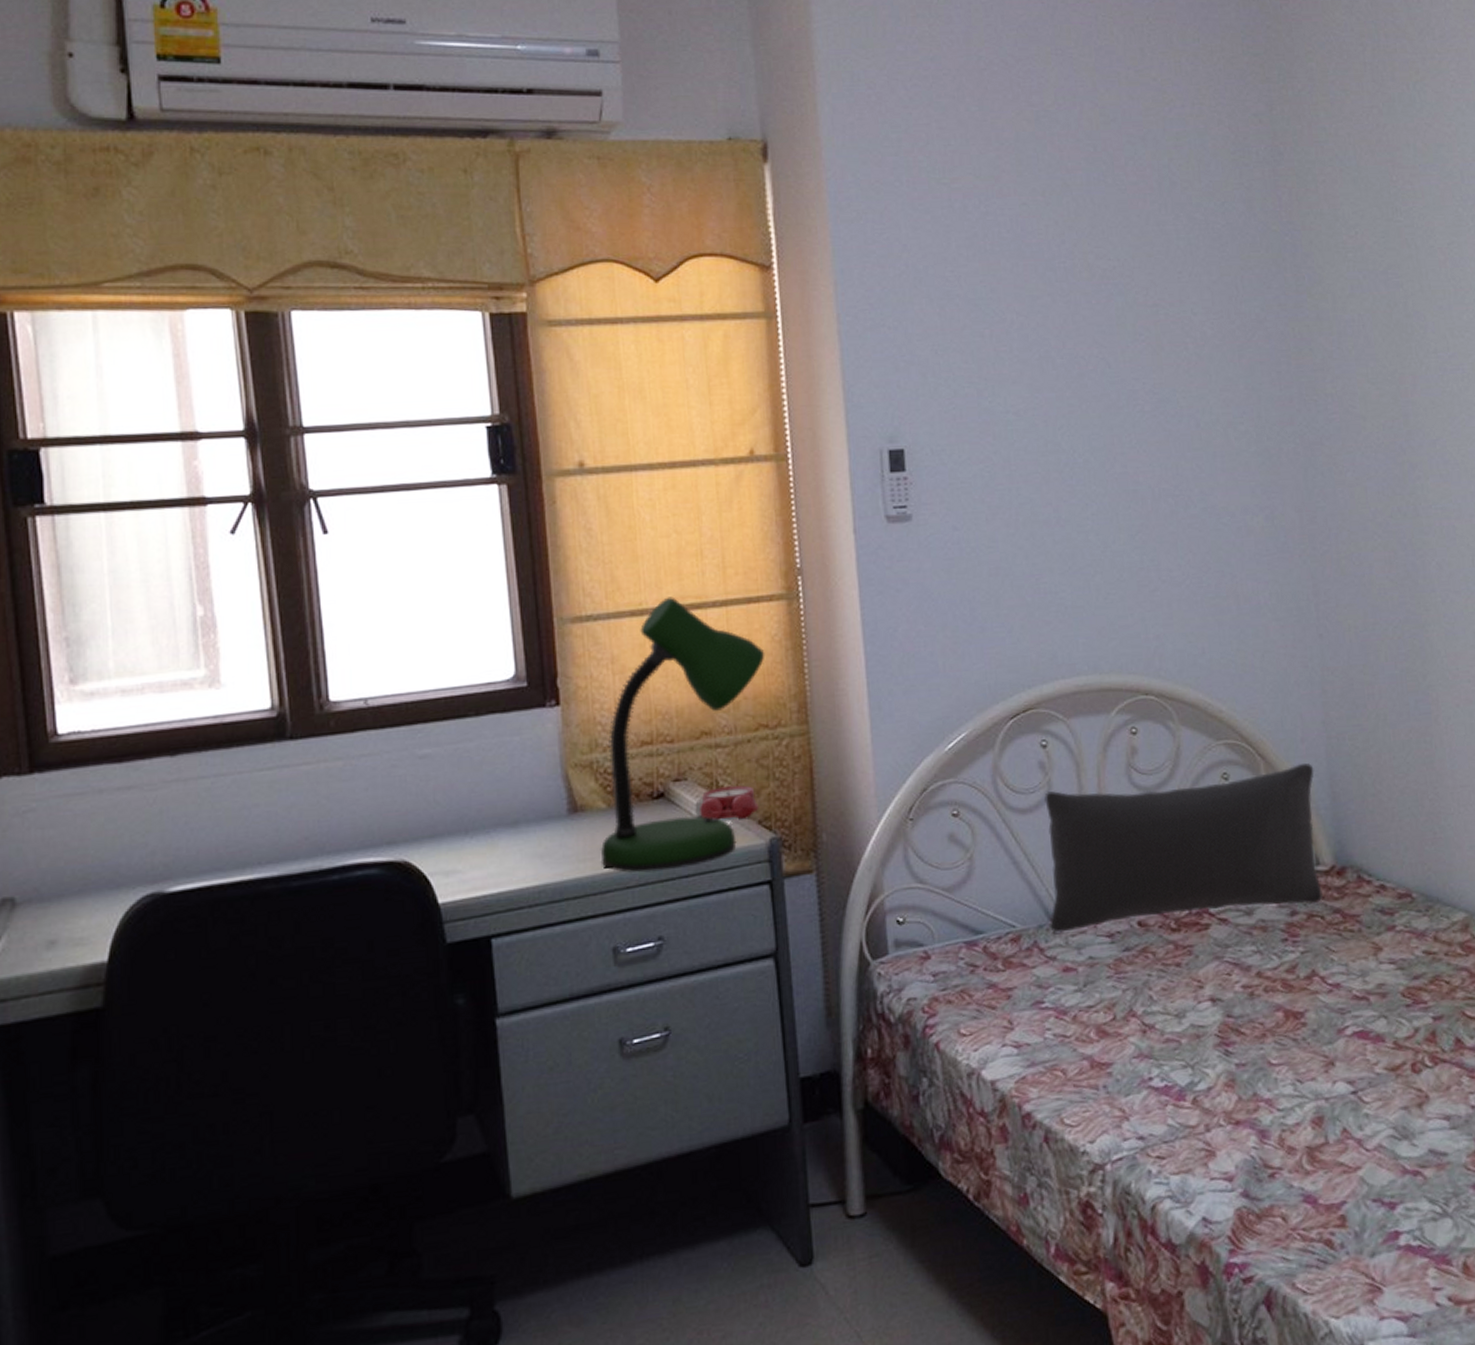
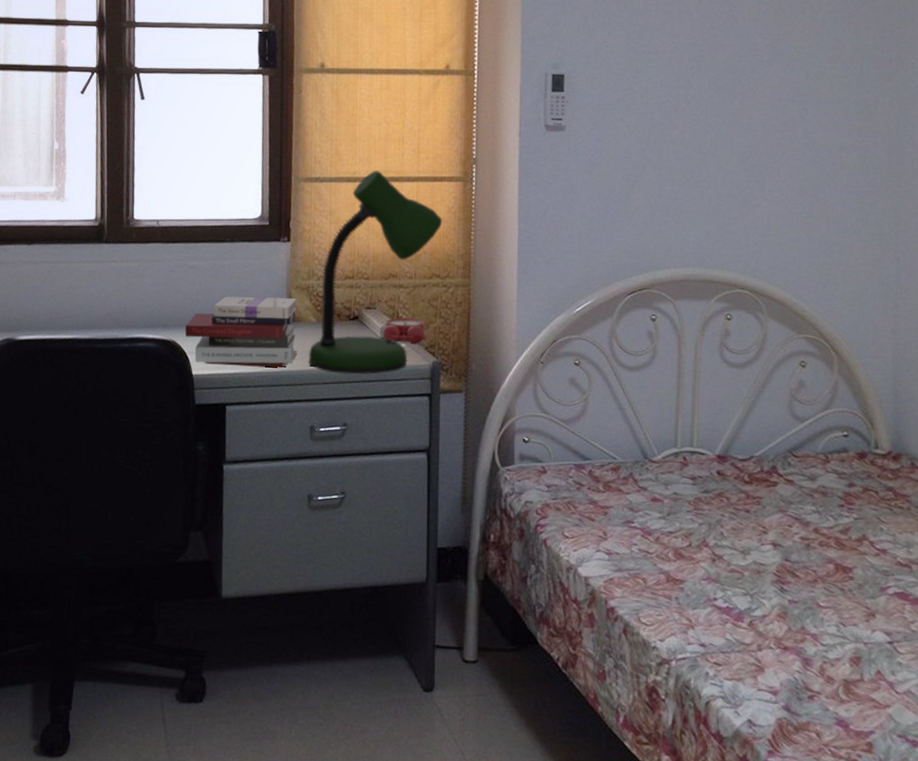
books: none [420,781,586,887] -> present [185,296,298,368]
pillow: present [1044,763,1323,933] -> none [644,356,881,481]

